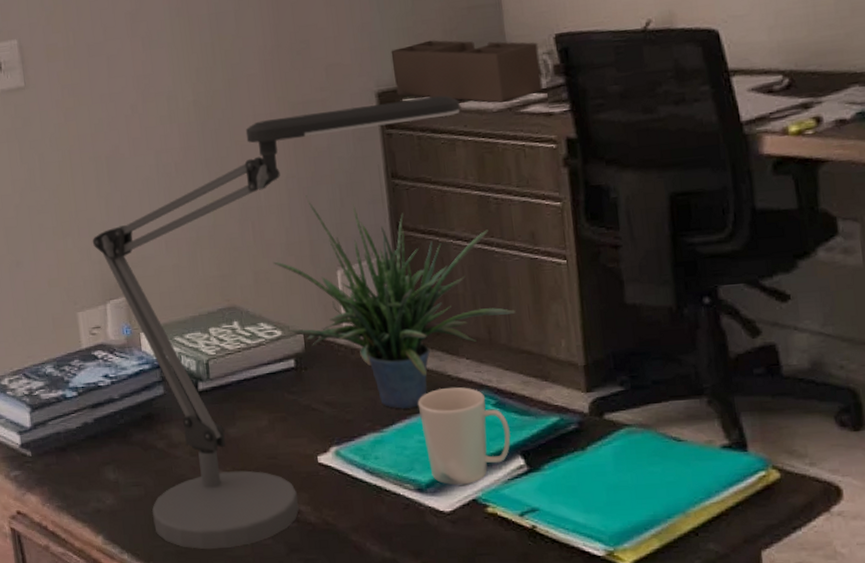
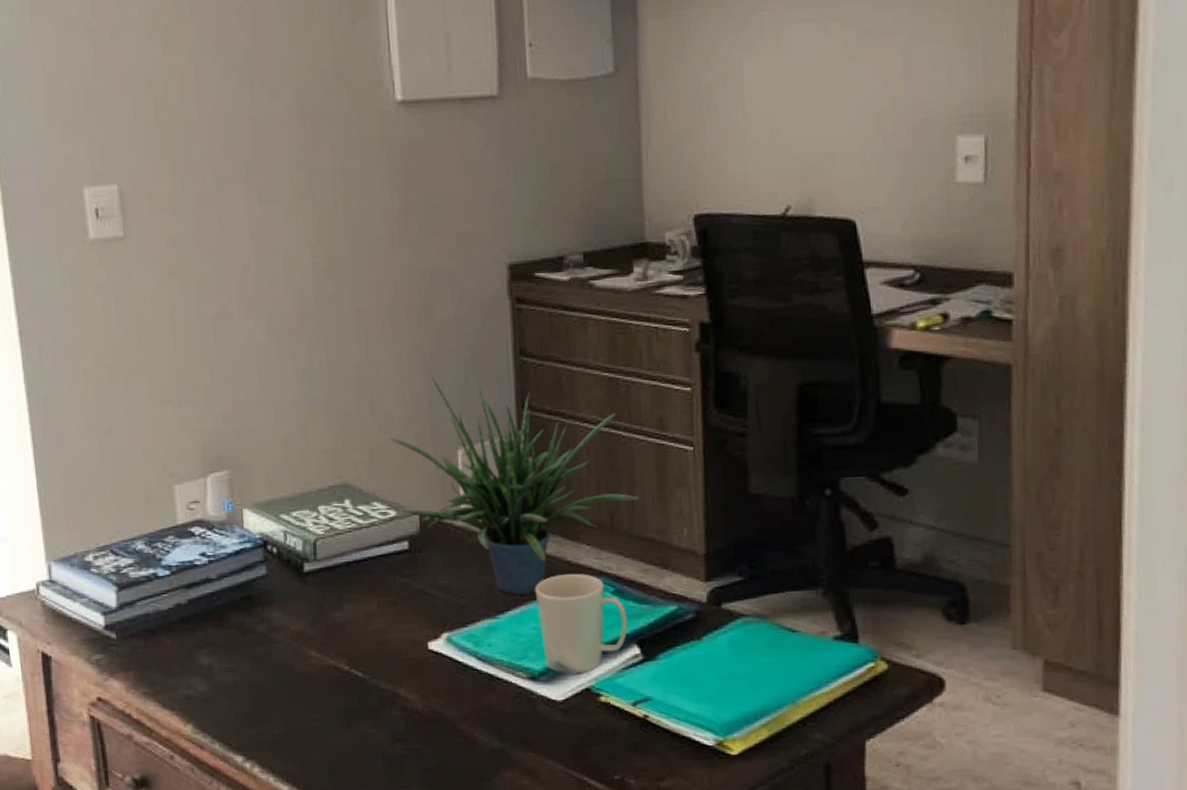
desk lamp: present [92,95,460,549] -> none [193,271,594,739]
desk organizer: present [392,40,543,104] -> none [526,213,679,283]

